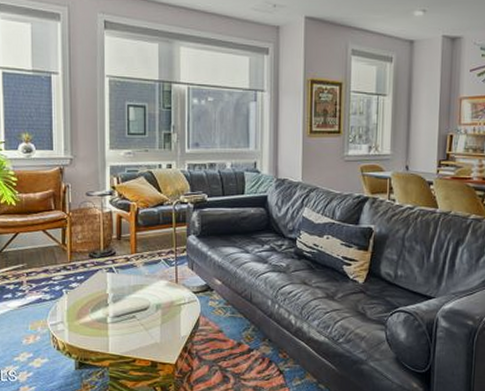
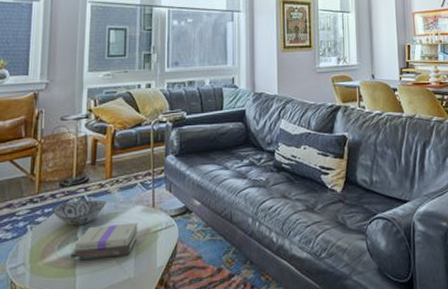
decorative bowl: none [85,271,134,294] -> present [53,200,107,226]
books: none [103,295,163,324] -> present [71,222,138,261]

